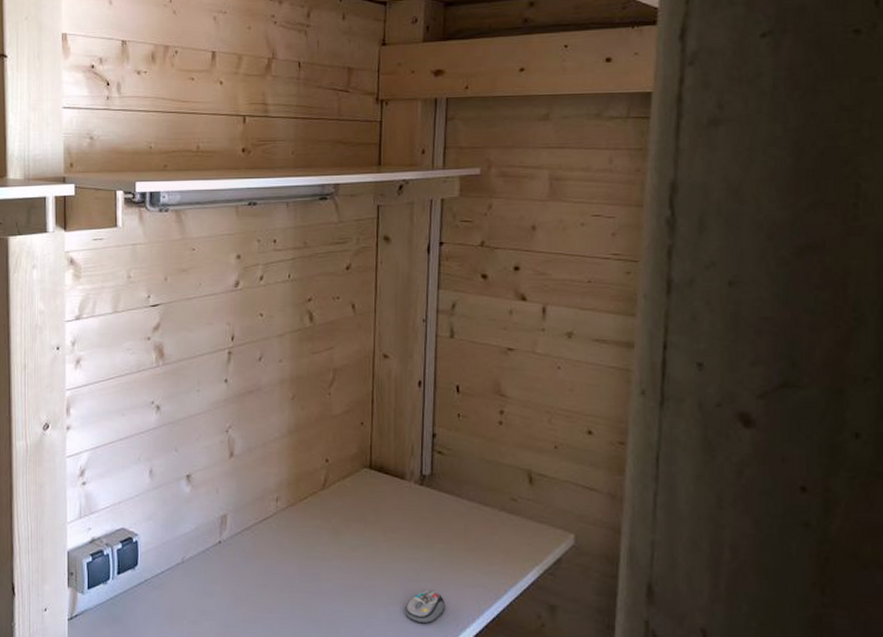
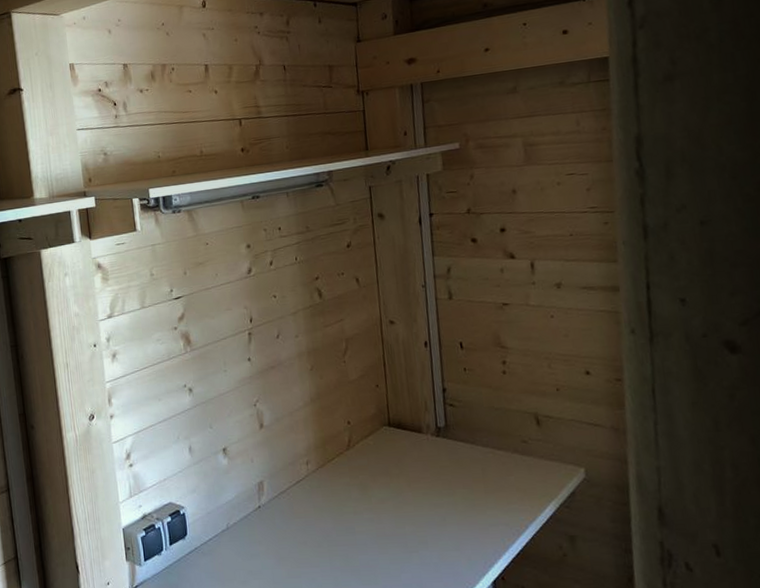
computer mouse: present [405,589,446,624] -> none [435,532,473,564]

